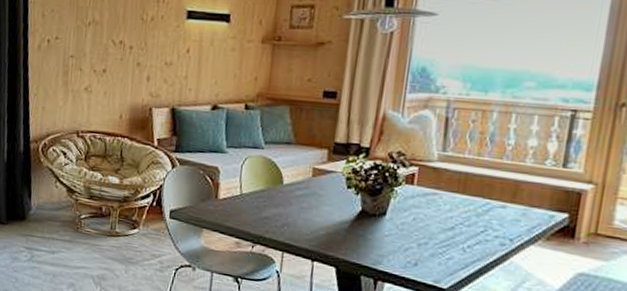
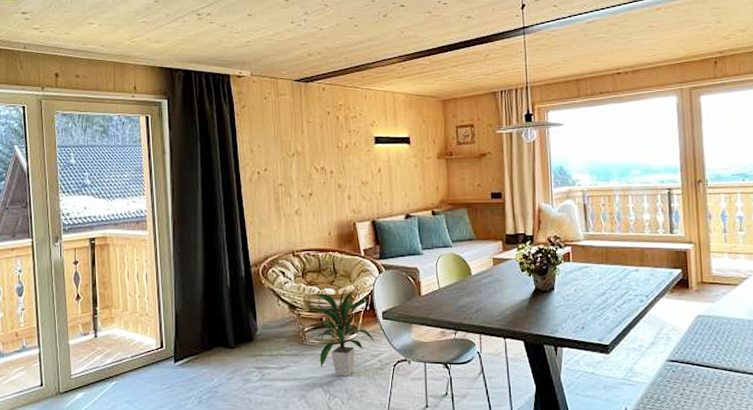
indoor plant: none [89,176,159,273] -> present [310,286,376,377]

